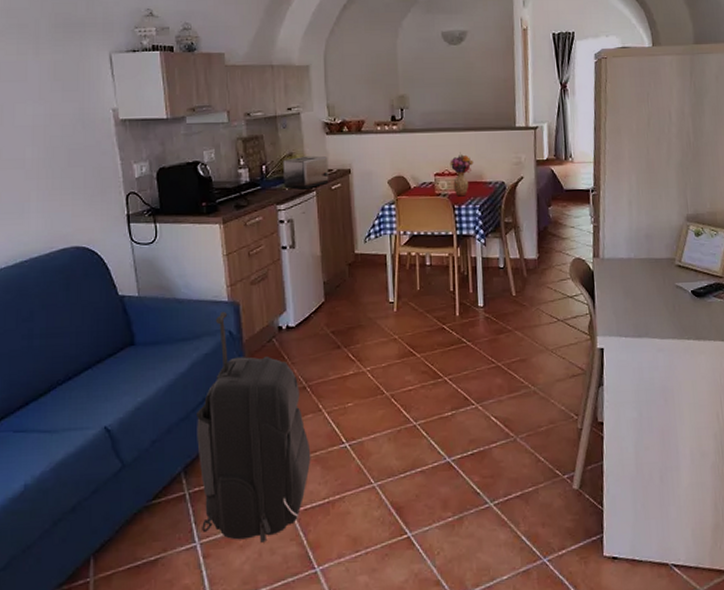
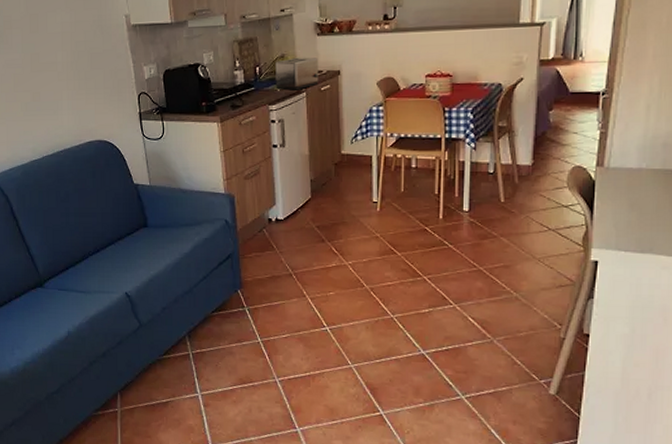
rolling backpack: present [197,311,311,543] -> none [198,202,295,401]
flower arrangement: present [450,152,473,197] -> none [443,52,469,99]

